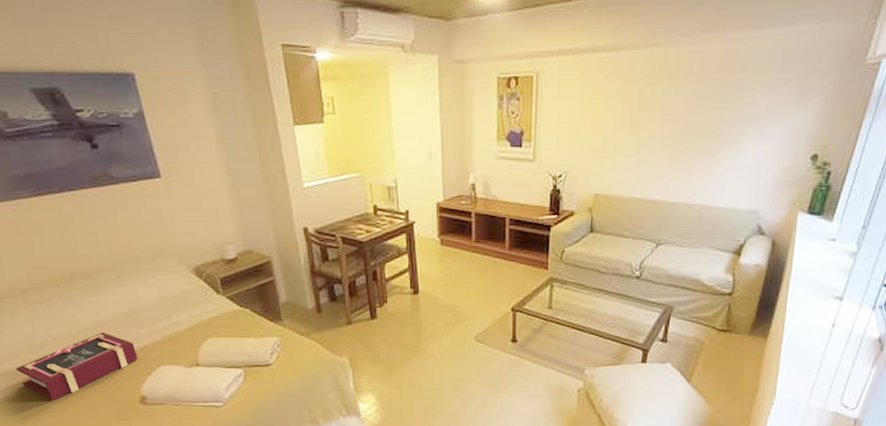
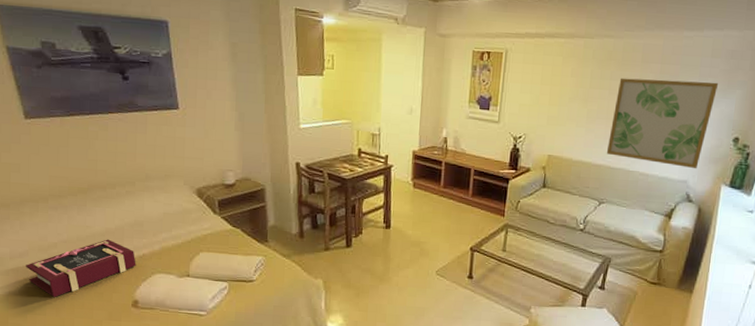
wall art: none [662,90,793,196] -> present [606,78,719,169]

